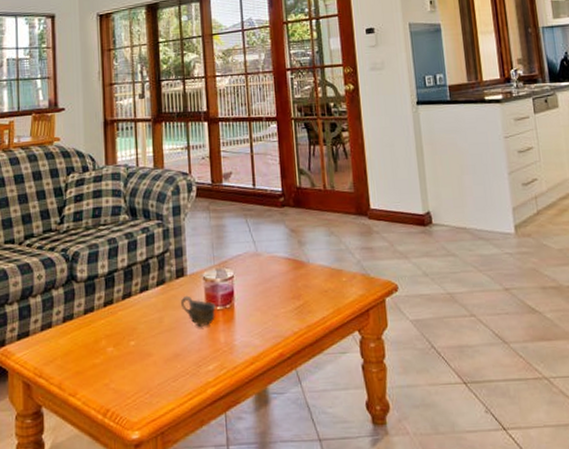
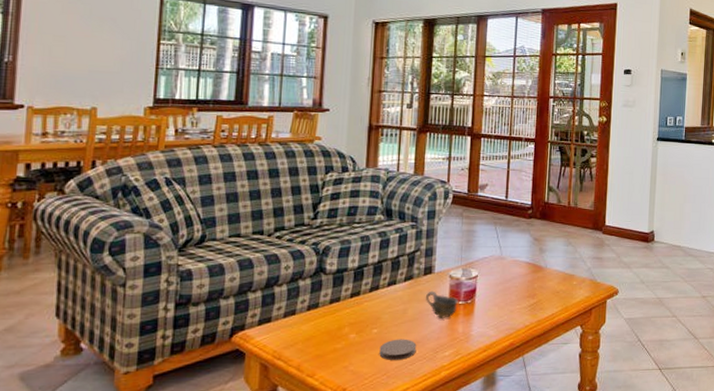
coaster: none [139,351,178,376] -> present [379,339,417,360]

